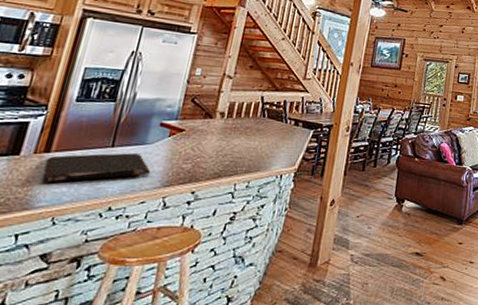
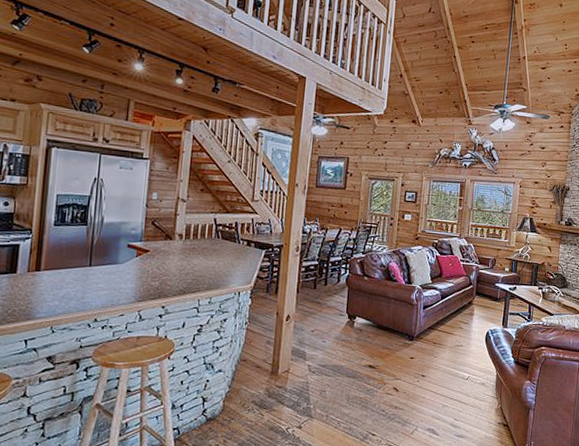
cutting board: present [43,153,151,183] -> none [38,271,125,297]

